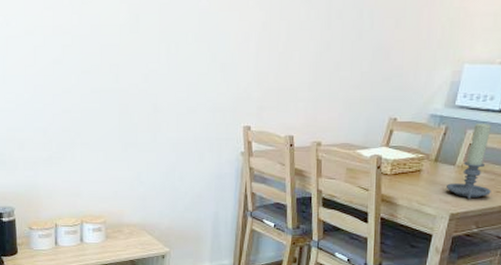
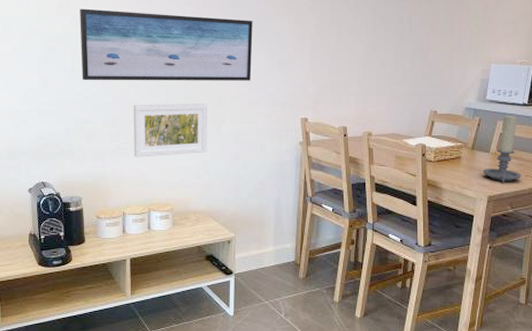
wall art: none [10,9,193,87] -> present [80,8,253,81]
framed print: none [65,111,144,167] -> present [133,104,208,157]

